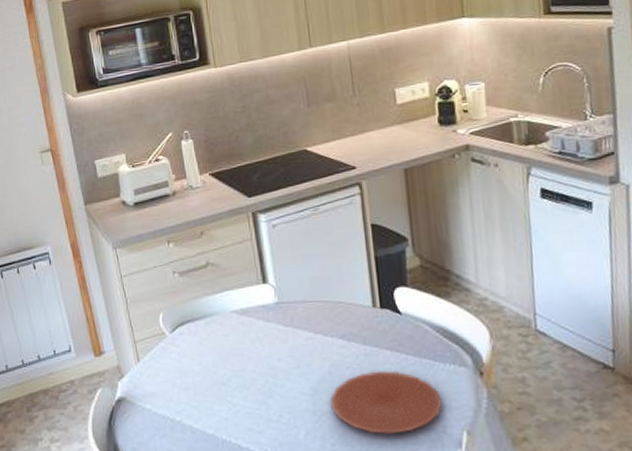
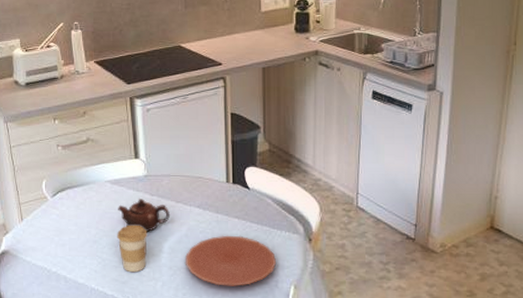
teapot: none [247,330,309,370] -> present [118,199,170,232]
coffee cup: none [248,362,285,420] -> present [117,224,147,273]

